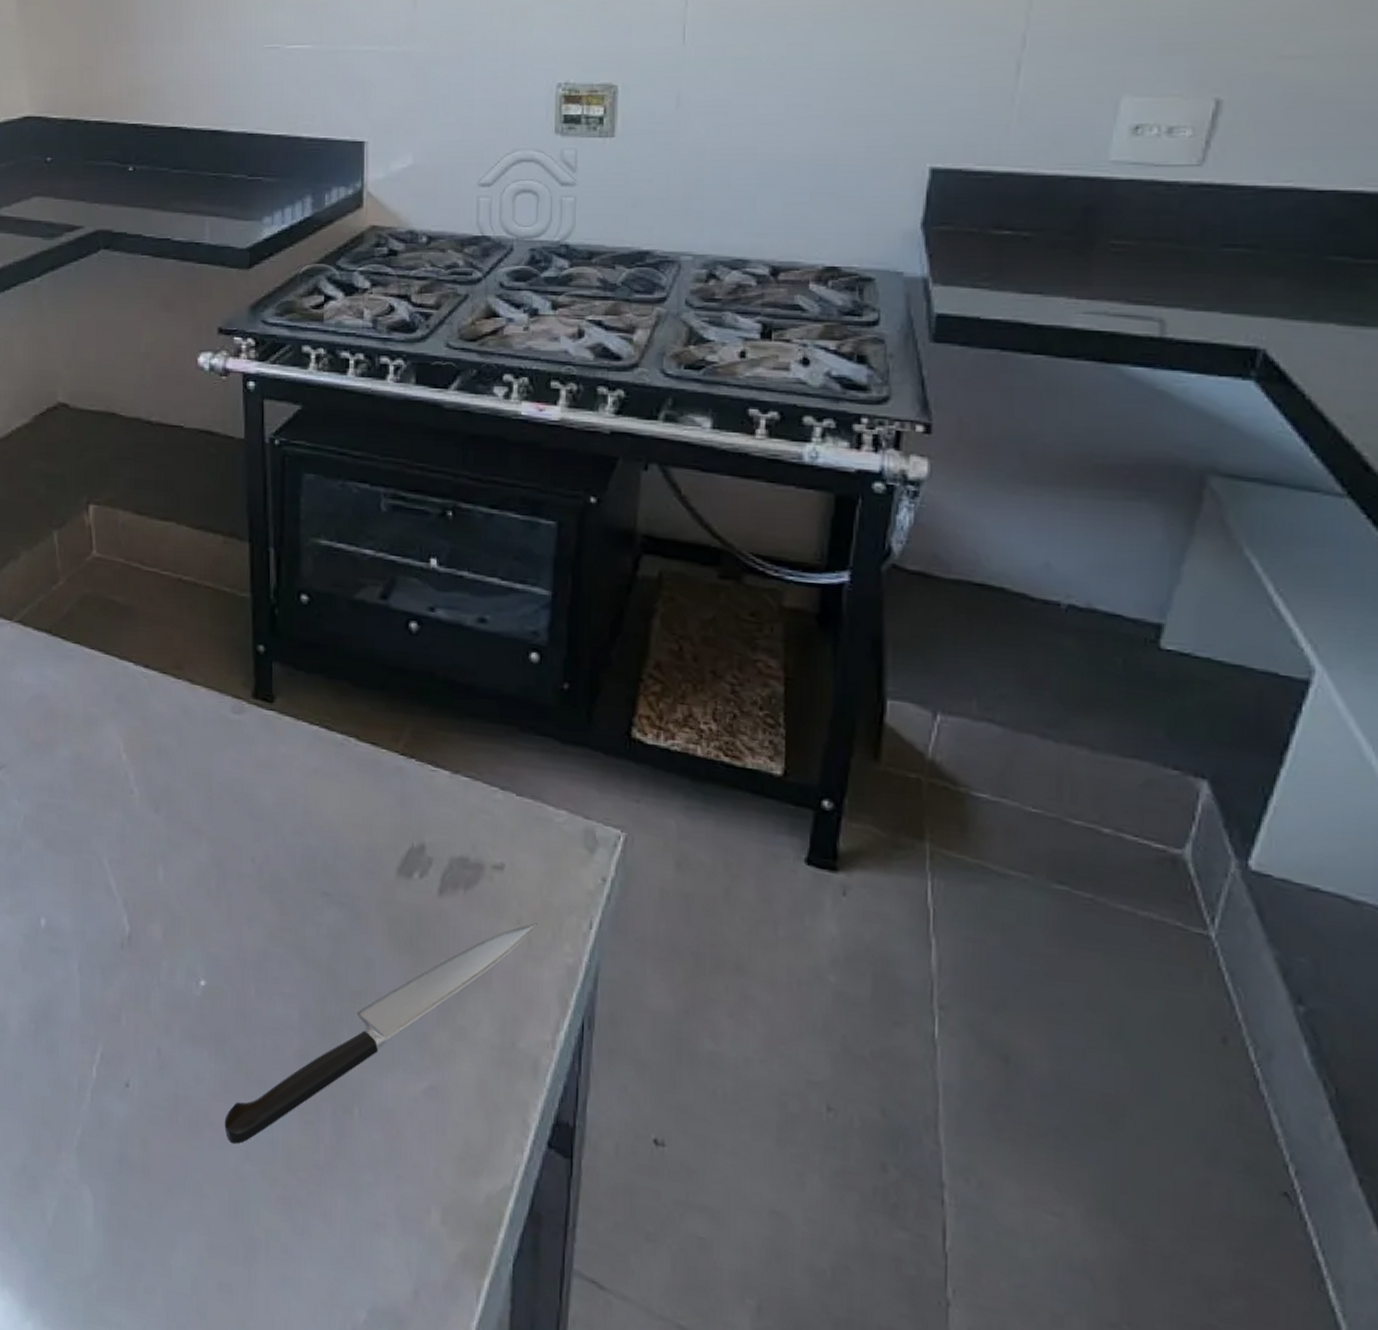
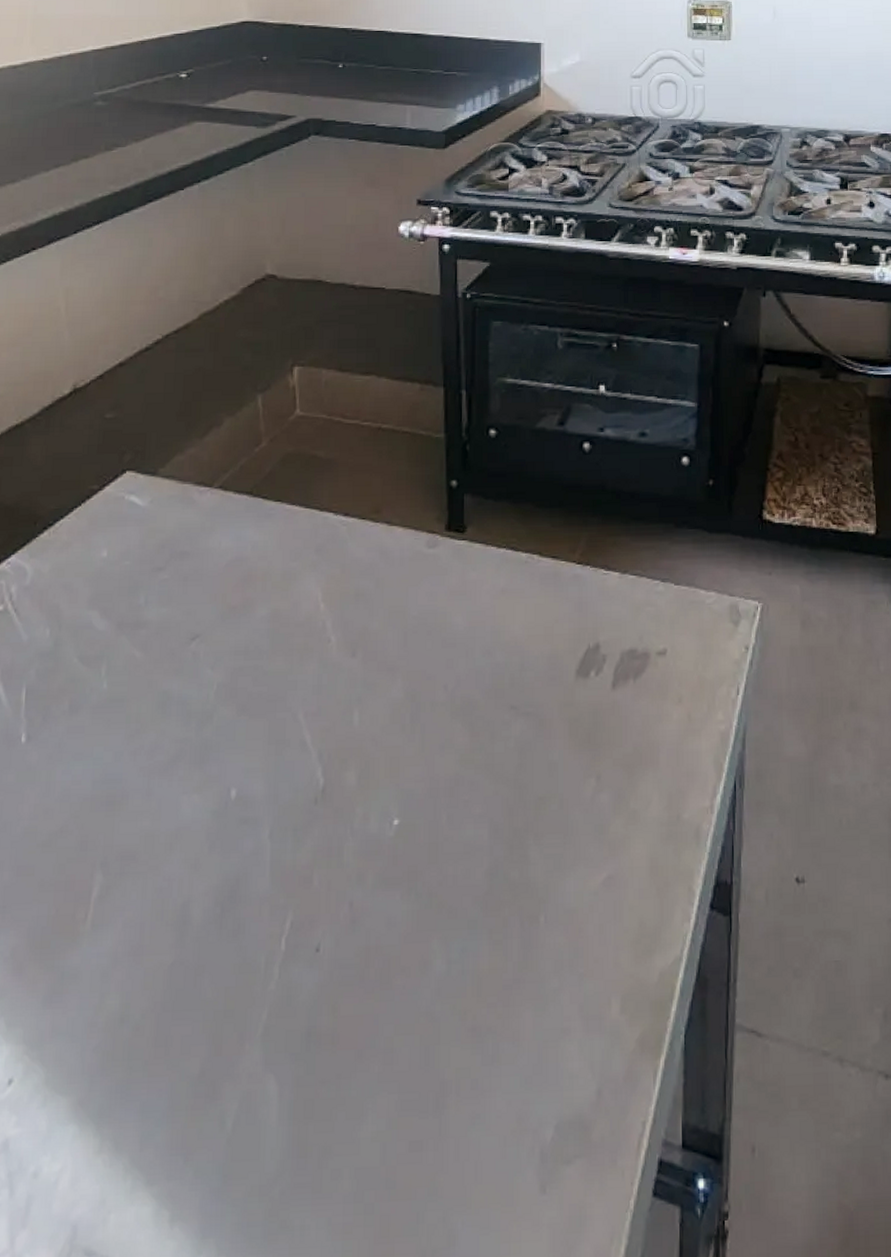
kitchen knife: present [224,923,537,1144] -> none [416,698,695,984]

